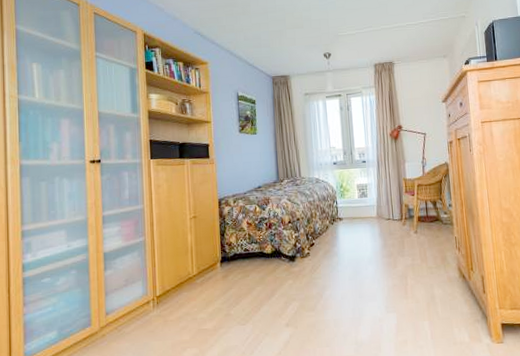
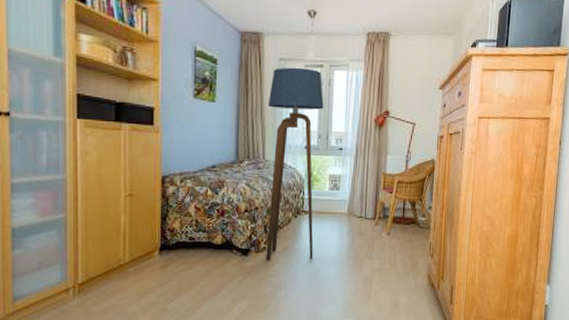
floor lamp: none [299,98,351,265] -> present [266,67,324,261]

